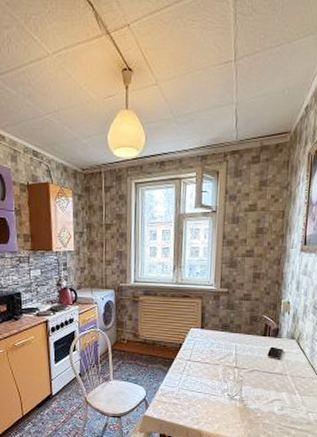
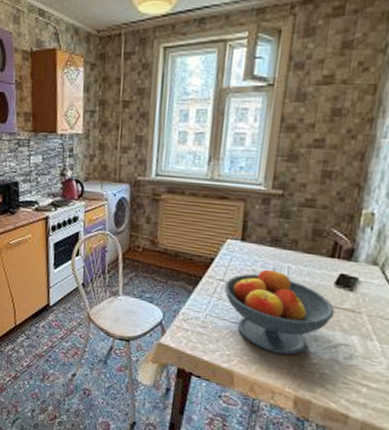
fruit bowl: none [190,346,270,413] -> present [223,266,335,355]

